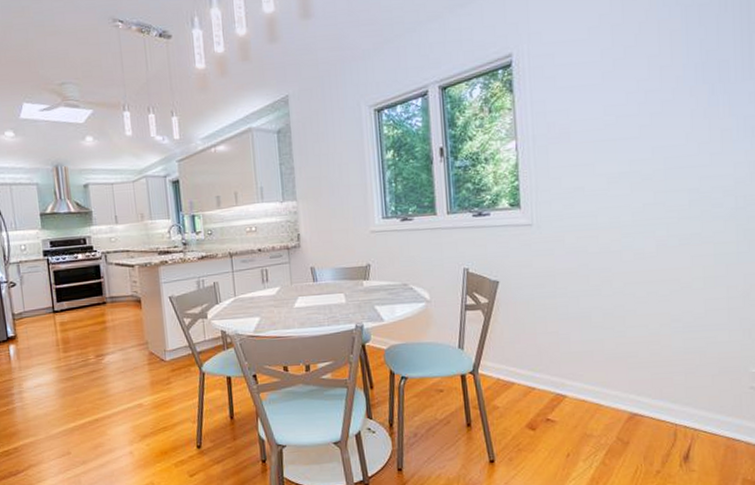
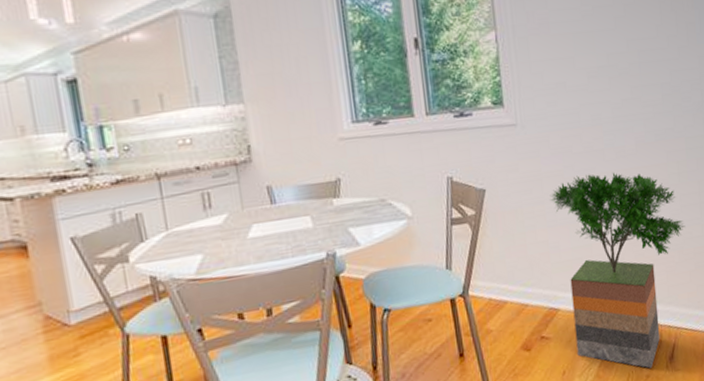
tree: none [562,272,710,464] -> present [550,172,686,369]

